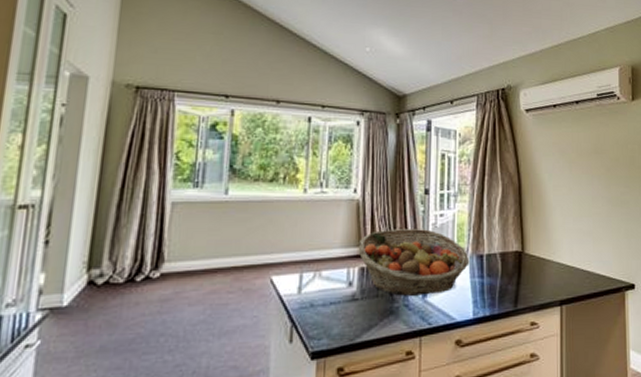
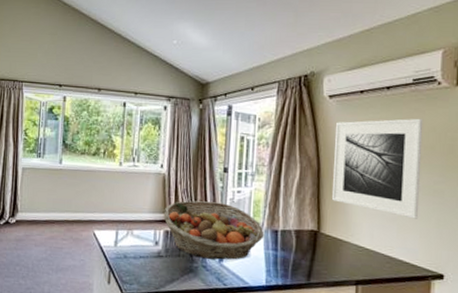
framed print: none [533,131,610,231] -> present [331,118,424,219]

